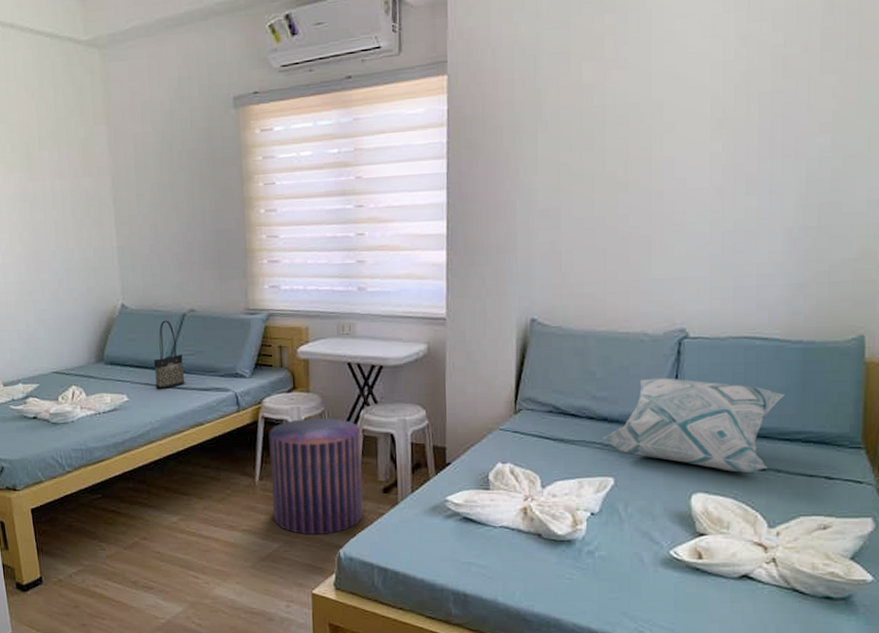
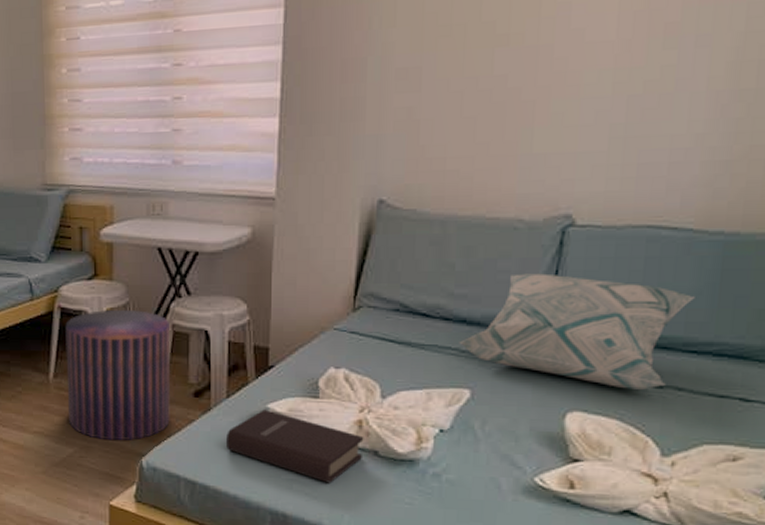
book: none [411,501,529,564] -> present [225,409,364,483]

